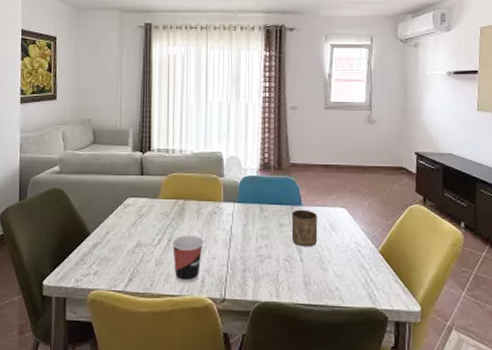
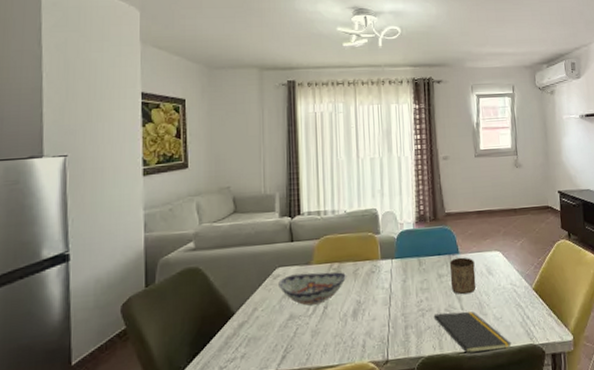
decorative bowl: none [128,206,191,236] -> present [278,272,347,306]
cup: present [173,235,204,283] -> none [329,298,362,351]
notepad: none [272,262,352,309] -> present [433,311,512,355]

